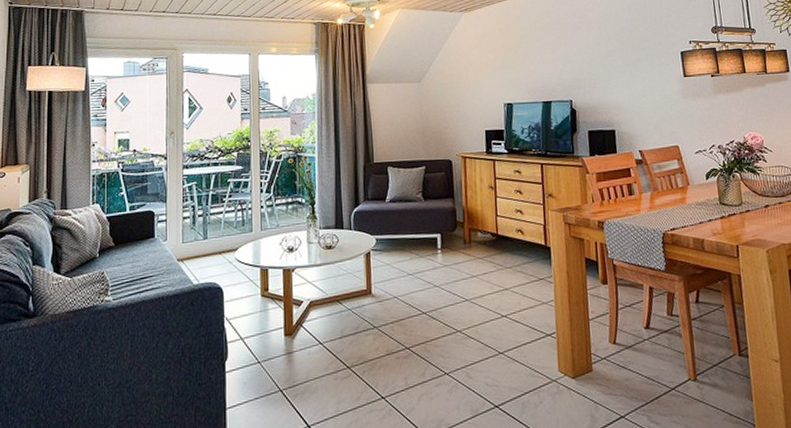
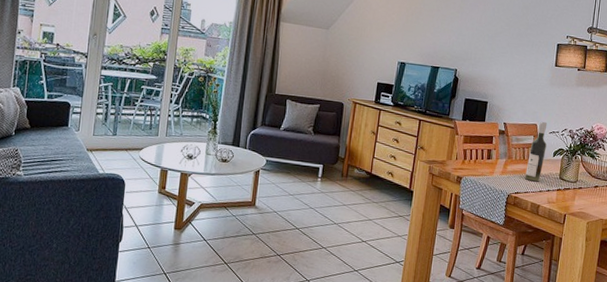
bottle: none [677,141,697,213] -> present [525,121,548,182]

